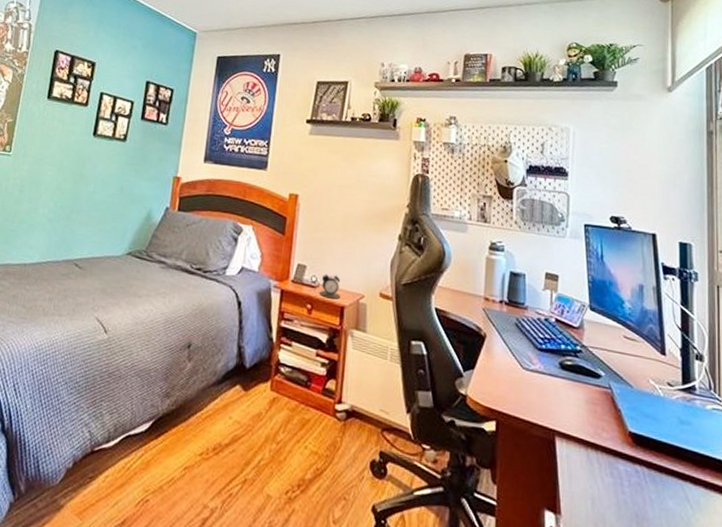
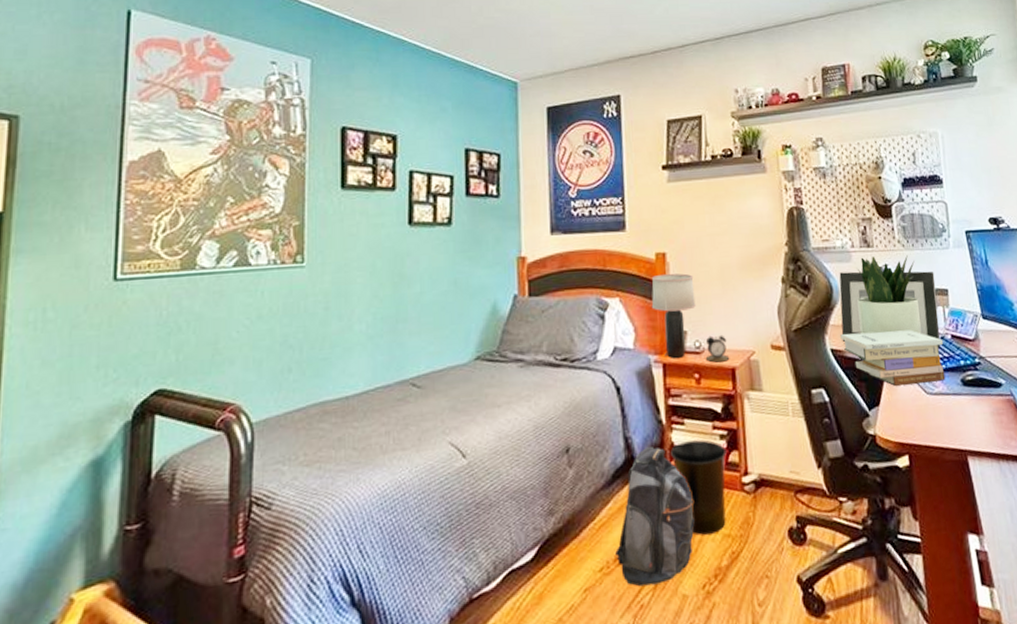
backpack: none [215,358,289,480] -> present [615,446,695,587]
waste bin: none [276,361,325,448] -> present [671,439,727,535]
table lamp: none [278,212,320,288] -> present [651,273,696,358]
books: none [446,296,547,360] -> present [840,330,946,386]
picture frame: none [447,240,547,328] -> present [839,271,941,348]
planter: none [460,230,529,325] -> present [856,255,922,361]

